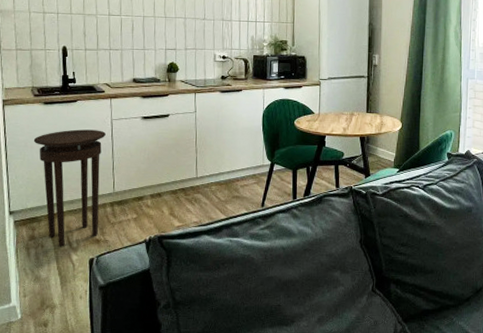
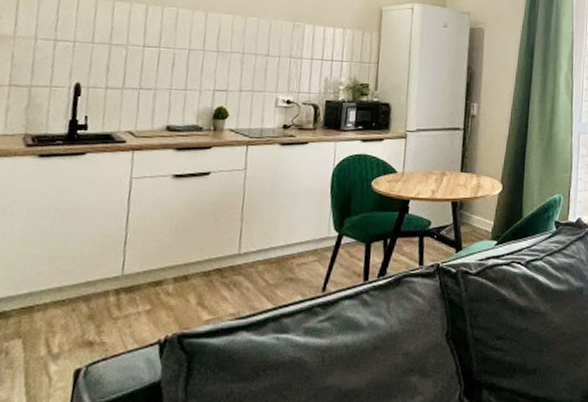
stool: present [33,129,106,247] -> none [15,190,121,353]

